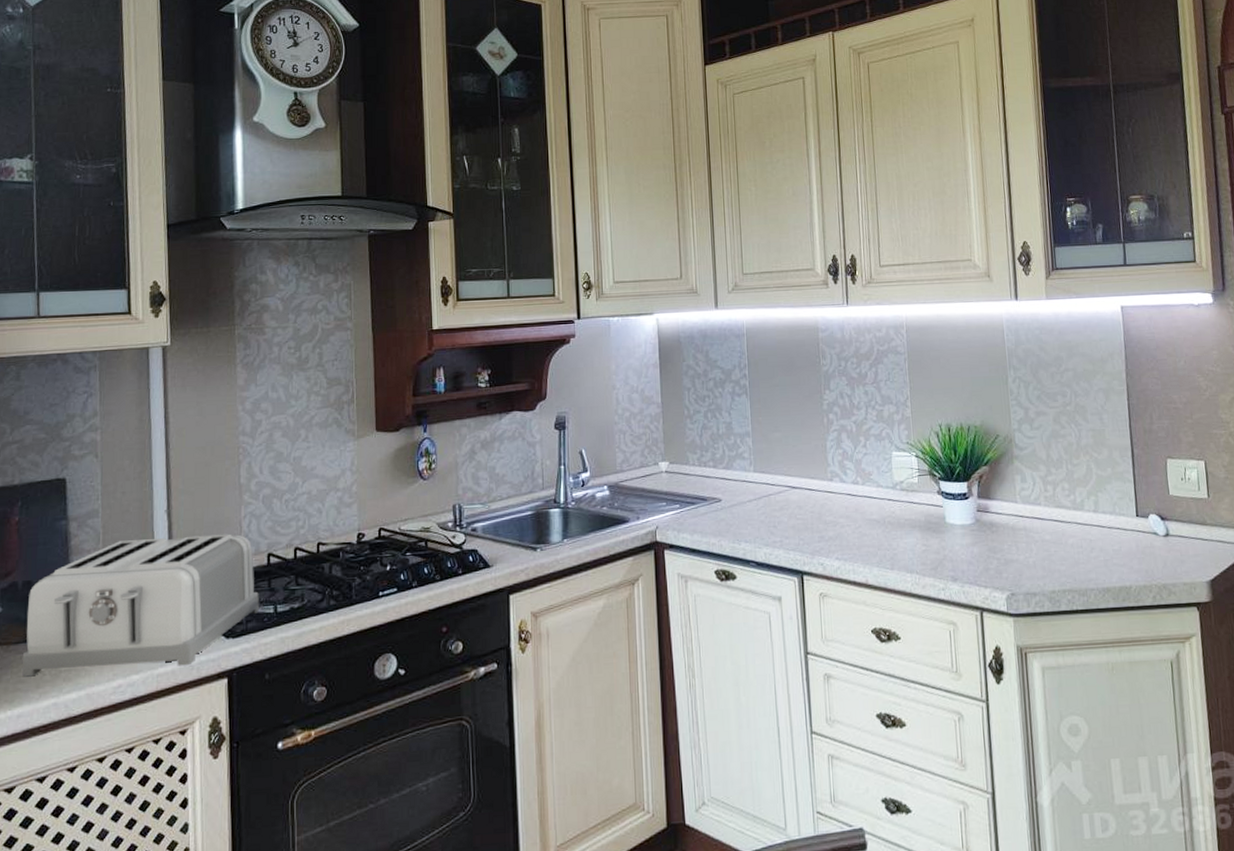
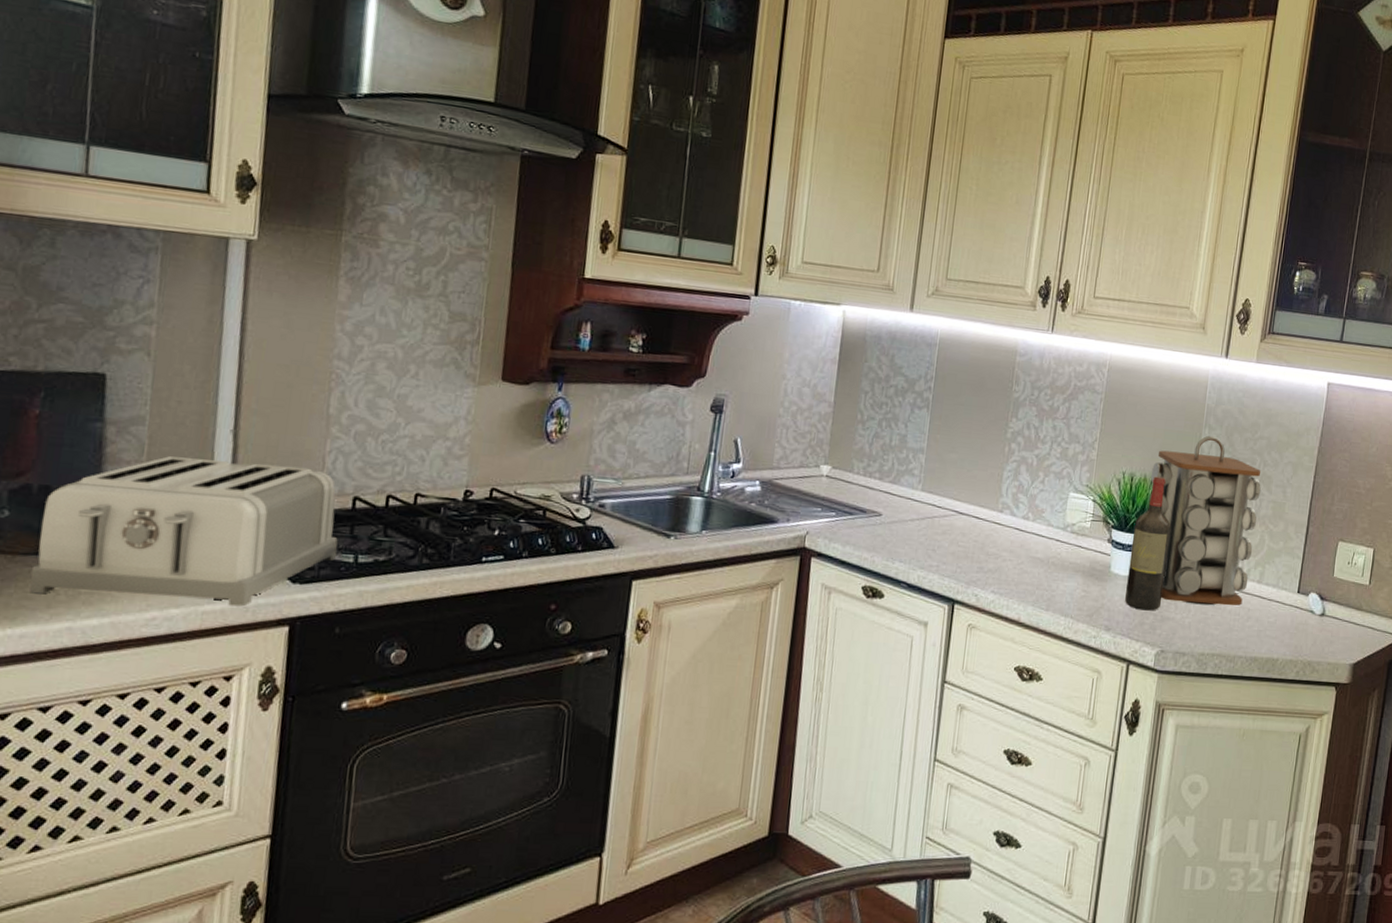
wine bottle: none [960,422,1002,556] -> present [1125,475,1172,611]
spice rack: none [966,376,1084,543] -> present [1147,435,1261,606]

